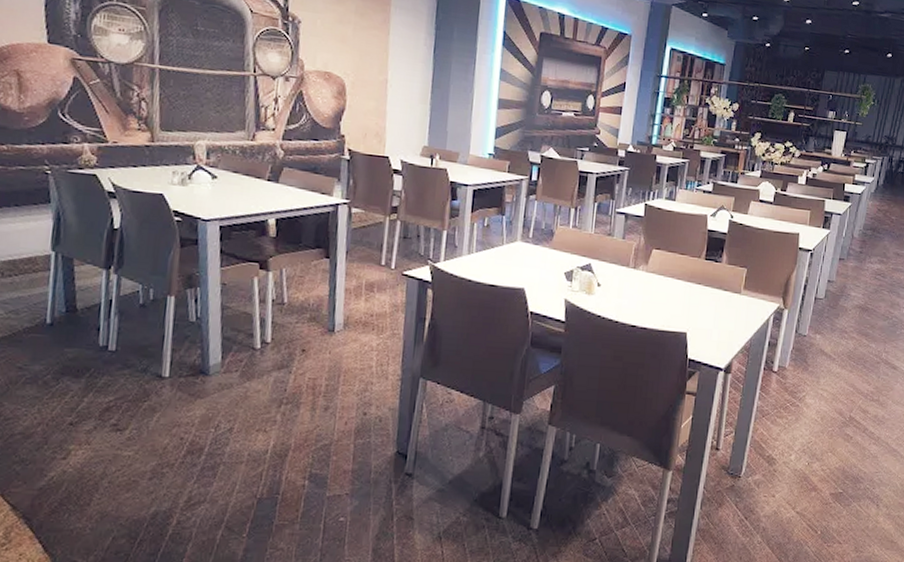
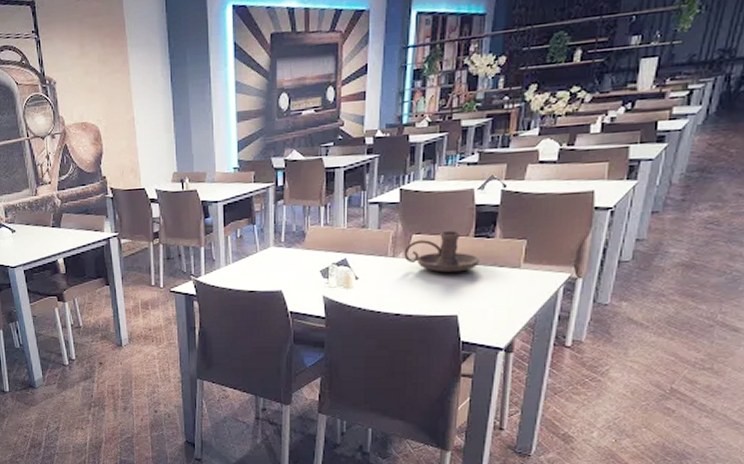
candle holder: none [643,250,709,291] -> present [404,231,480,273]

